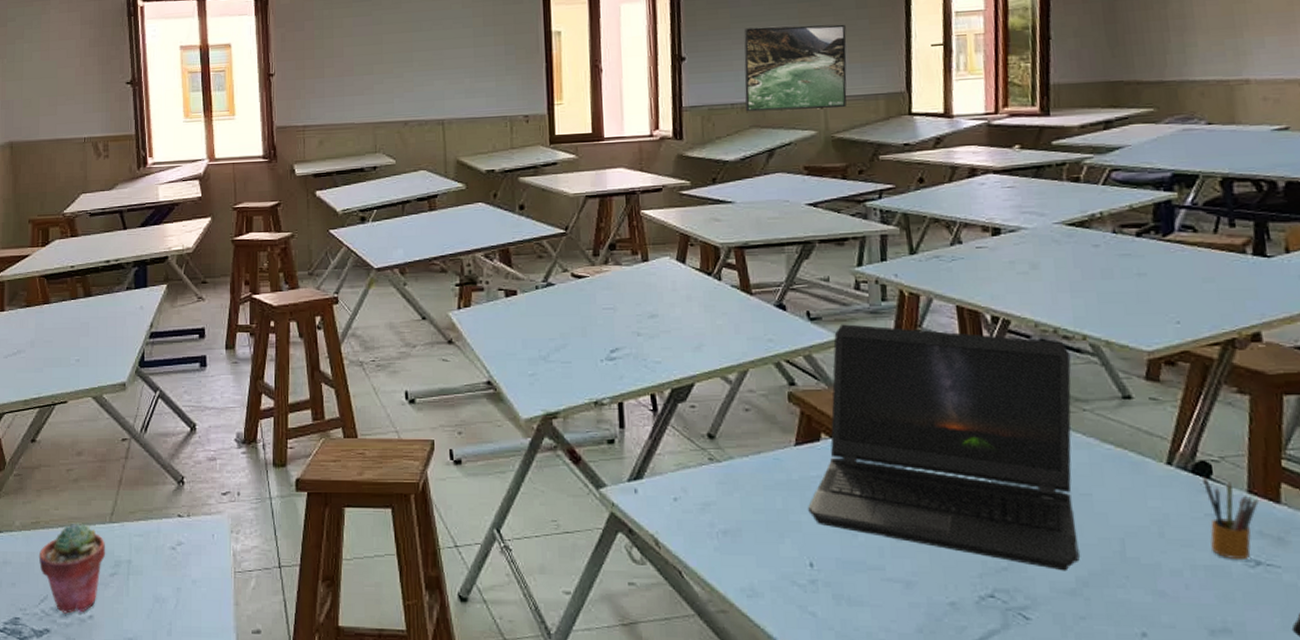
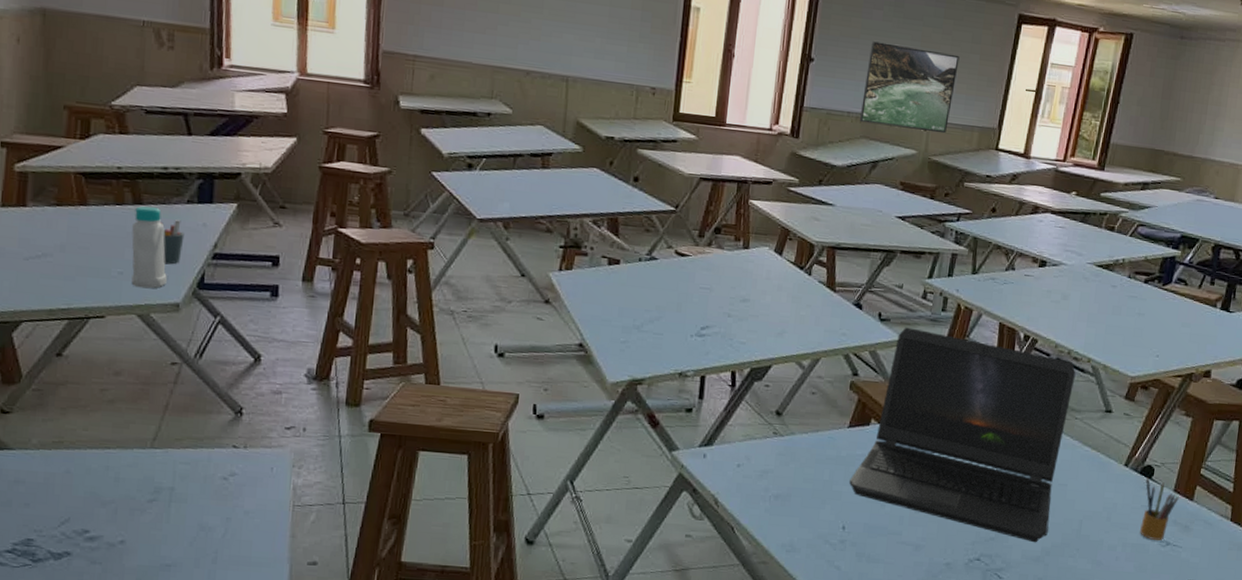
potted succulent: present [38,522,106,614] -> none [60,445,145,538]
bottle: none [85,297,114,372] -> present [131,206,167,289]
pen holder: none [105,306,126,348] -> present [159,220,185,265]

